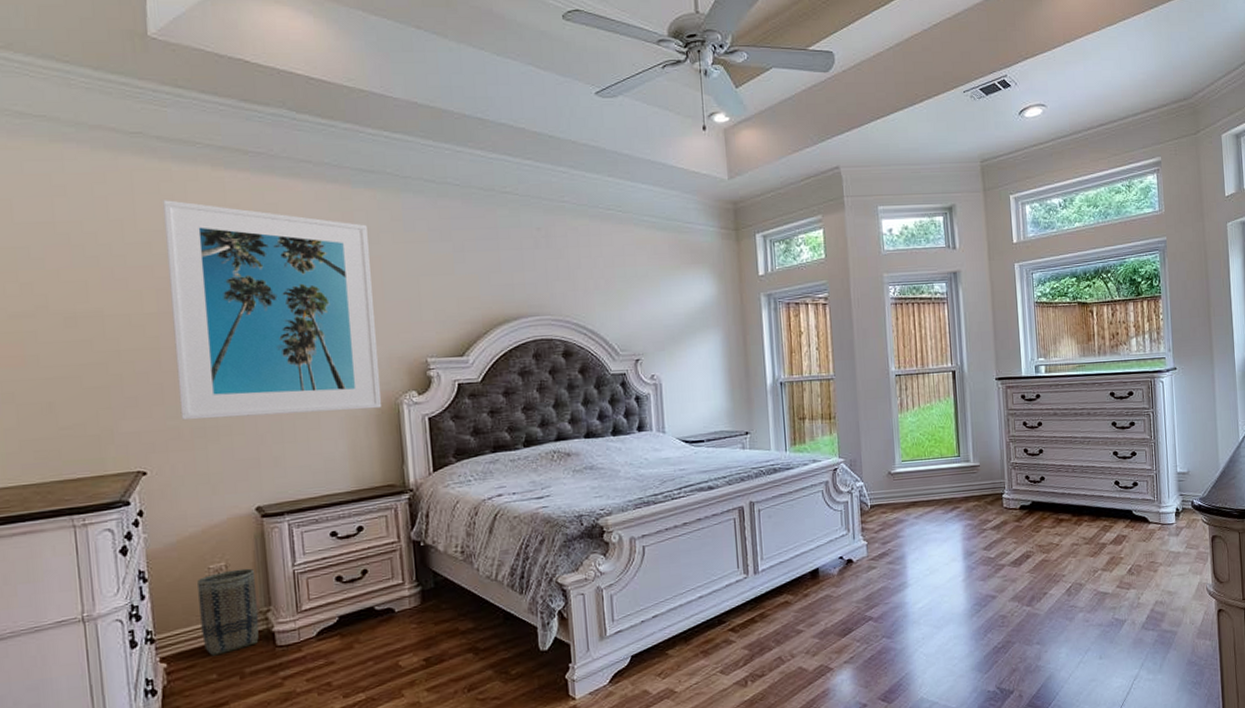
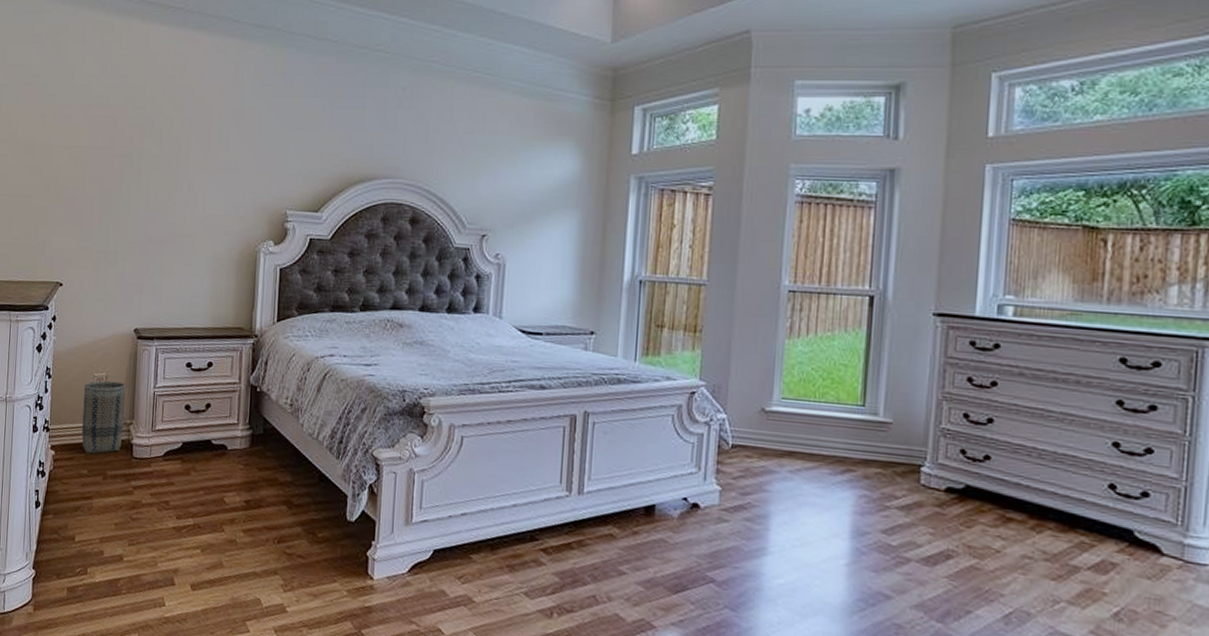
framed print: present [163,200,381,421] -> none [92,49,253,254]

